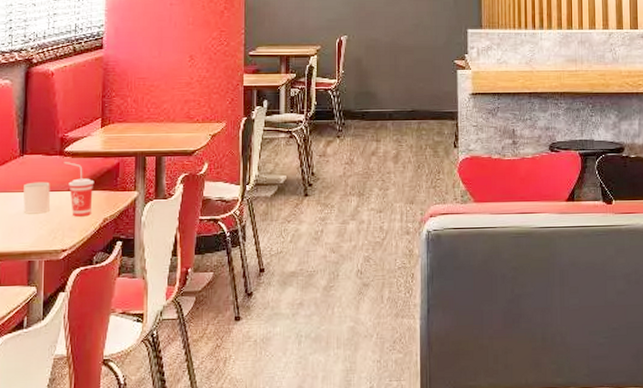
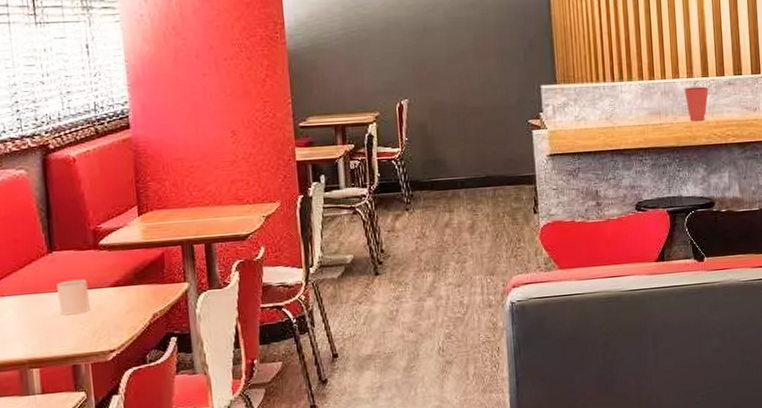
beverage cup: present [64,161,95,217] -> none [100,255,138,315]
cup: none [599,38,622,70] -> present [684,86,709,121]

